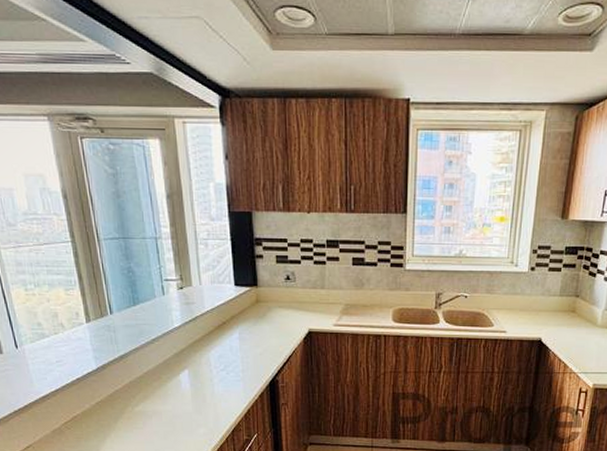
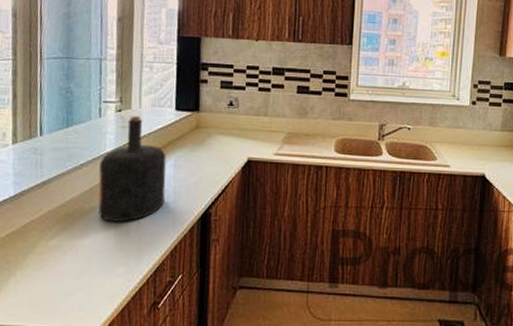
bottle: none [170,293,234,390] -> present [98,116,166,222]

